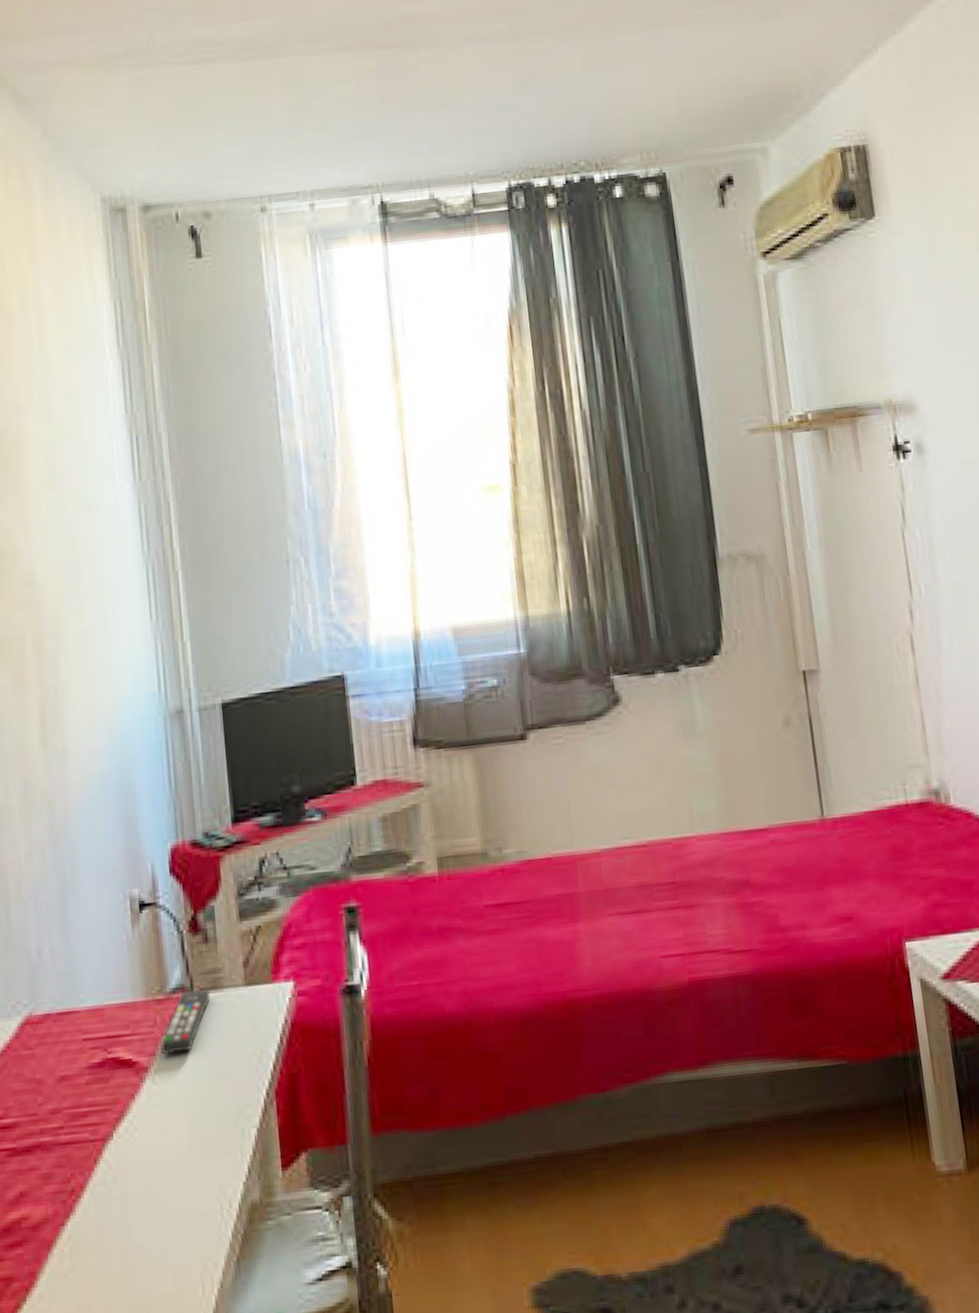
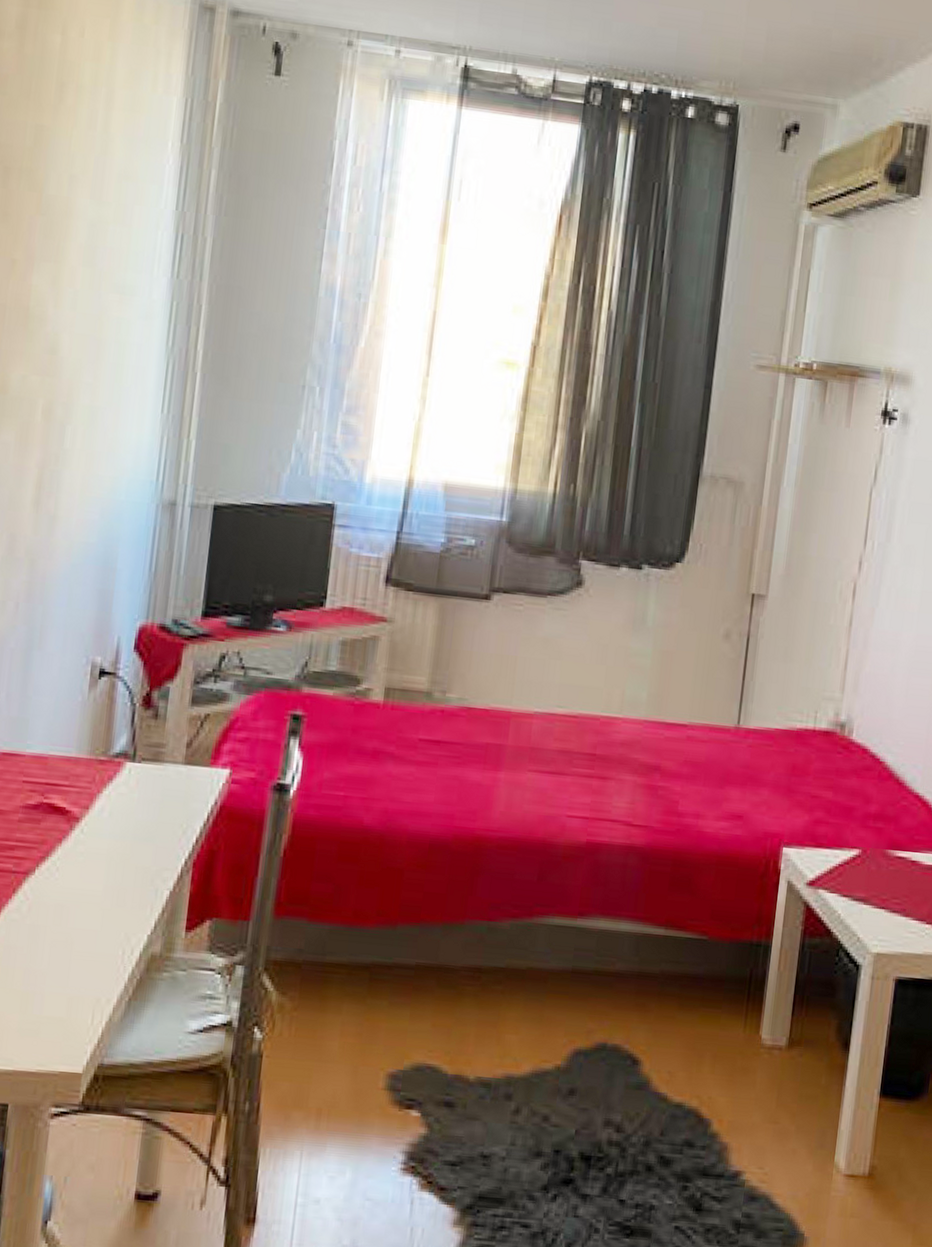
remote control: present [160,990,211,1055] -> none [94,758,151,811]

